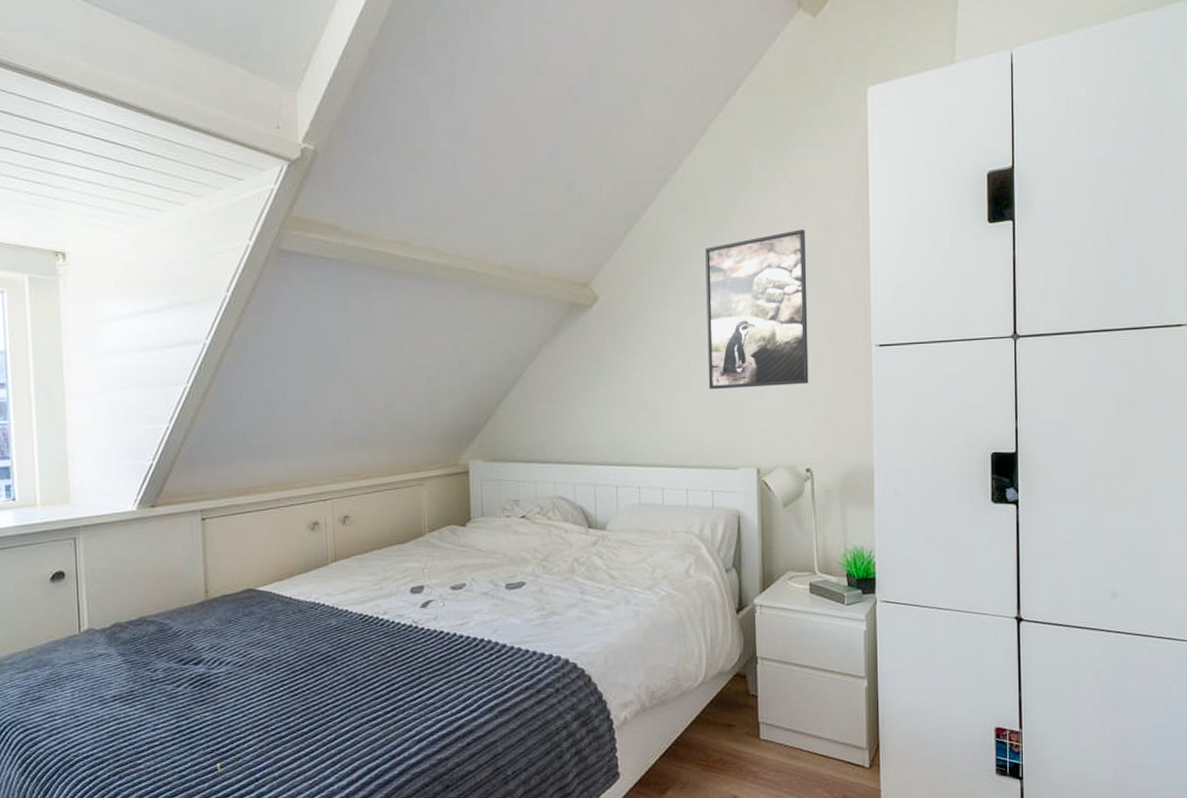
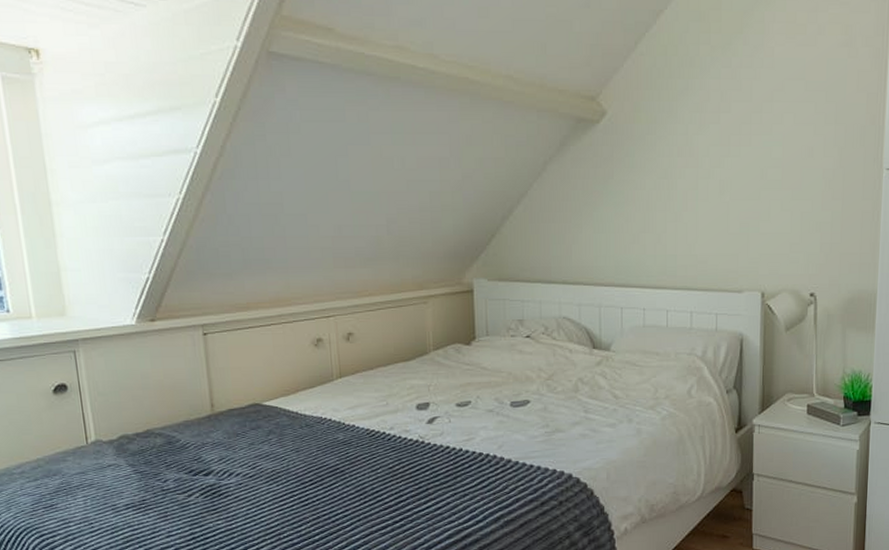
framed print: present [705,229,809,390] -> none [716,44,823,212]

